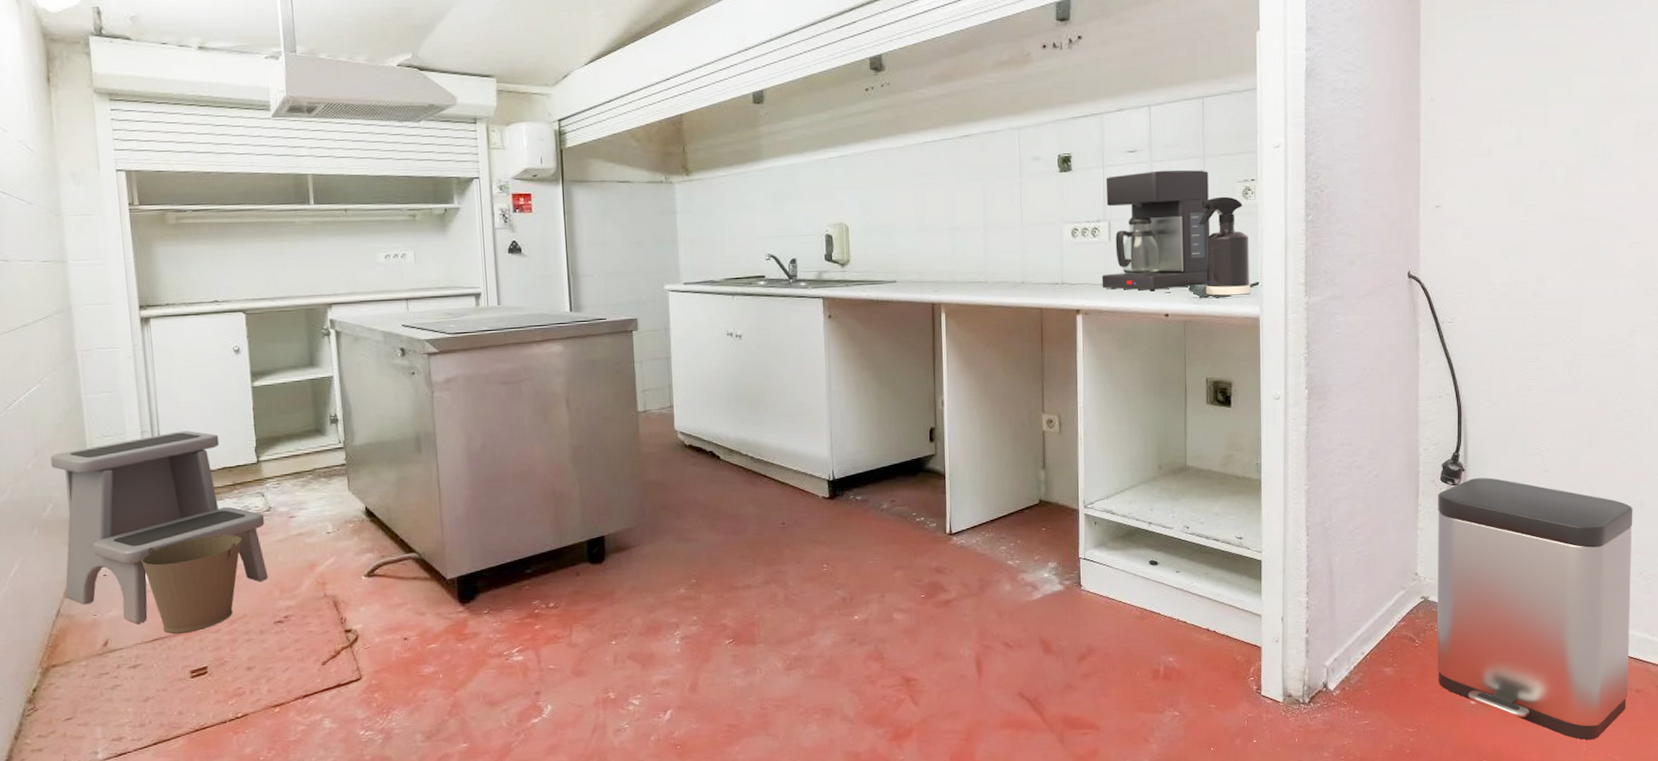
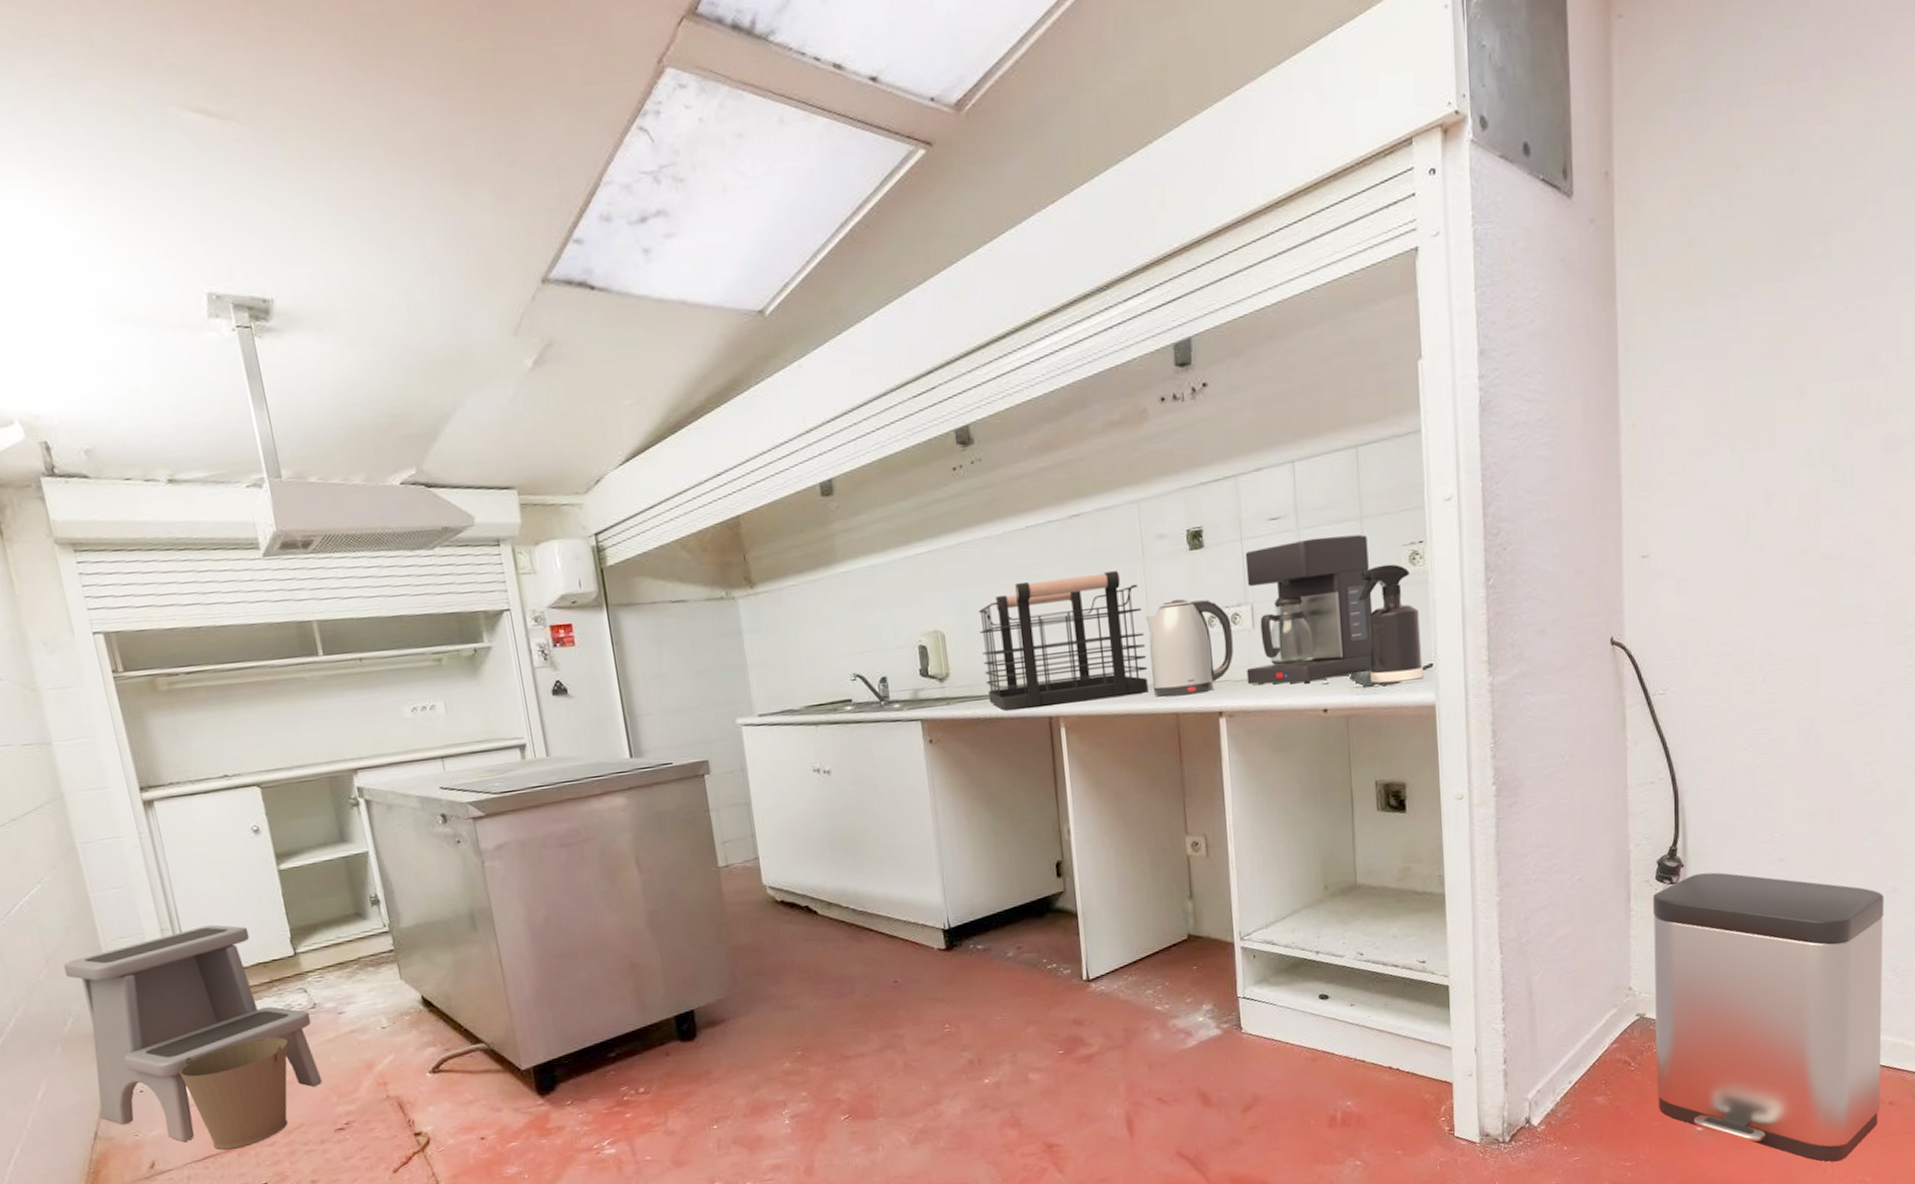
dish rack: none [878,185,1019,295] -> present [978,571,1148,711]
kettle: none [1020,212,1093,294] -> present [1146,598,1234,697]

